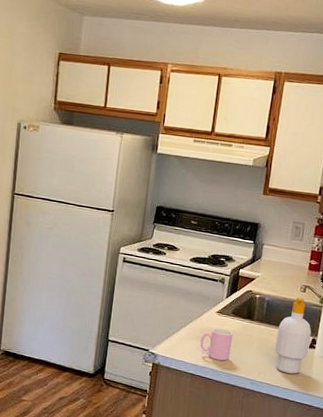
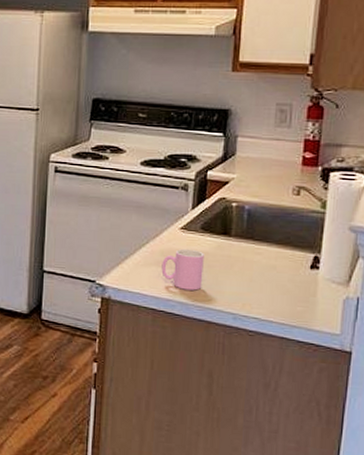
soap bottle: present [274,297,312,374] -> none [262,202,312,304]

